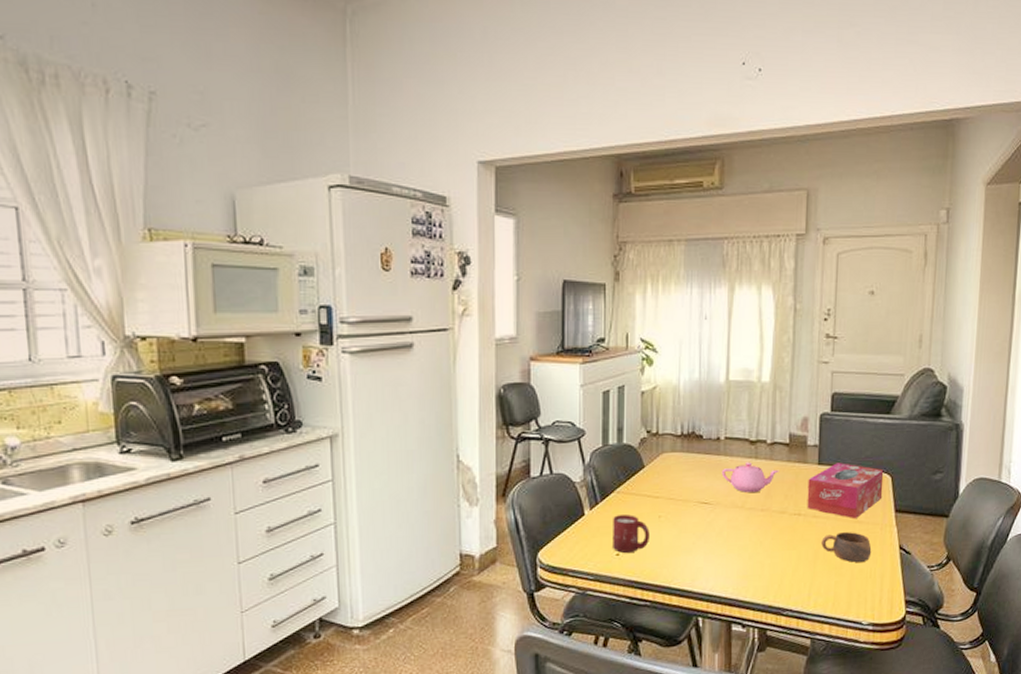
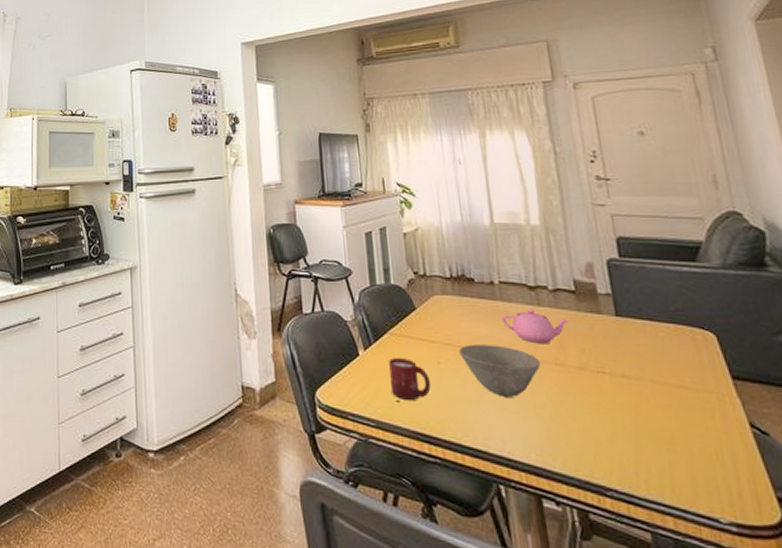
bowl: none [679,496,749,542] -> present [458,344,540,397]
tissue box: present [807,463,884,520] -> none [606,315,710,384]
cup: present [821,532,872,562] -> none [639,399,712,439]

